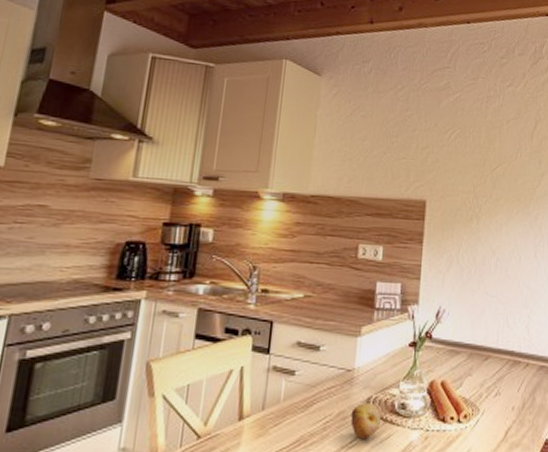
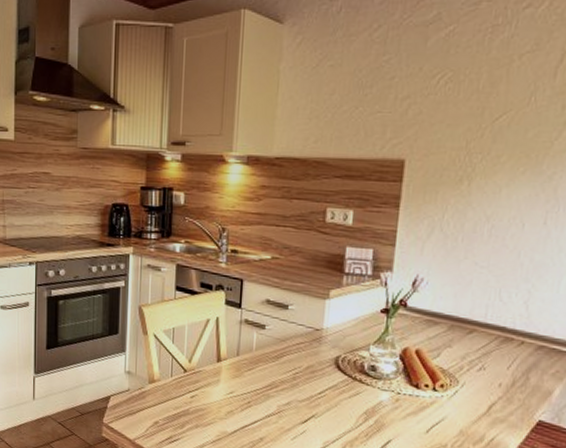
fruit: present [350,403,381,440] -> none [319,360,350,393]

